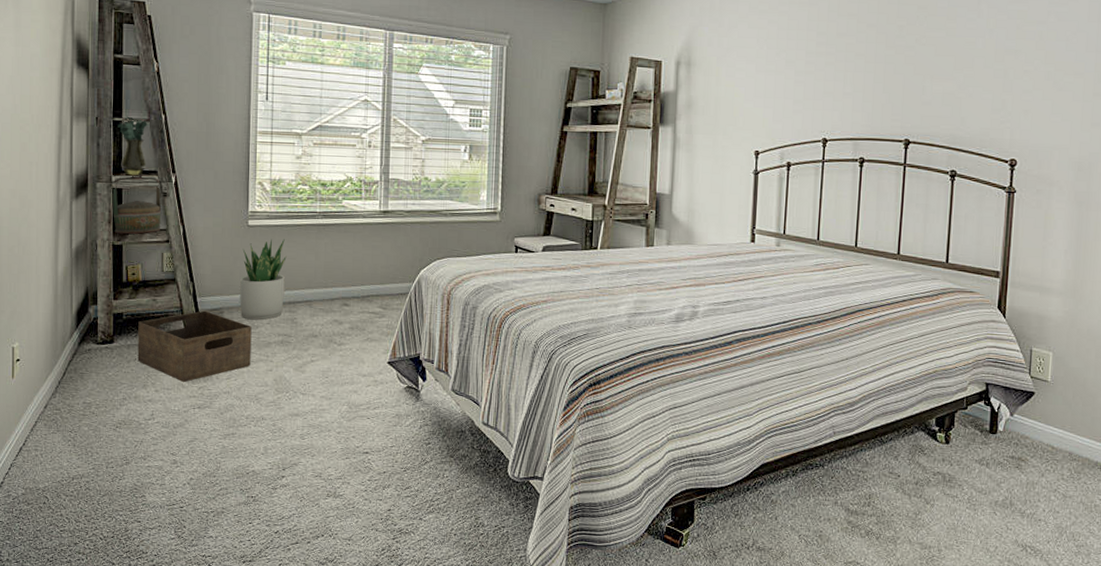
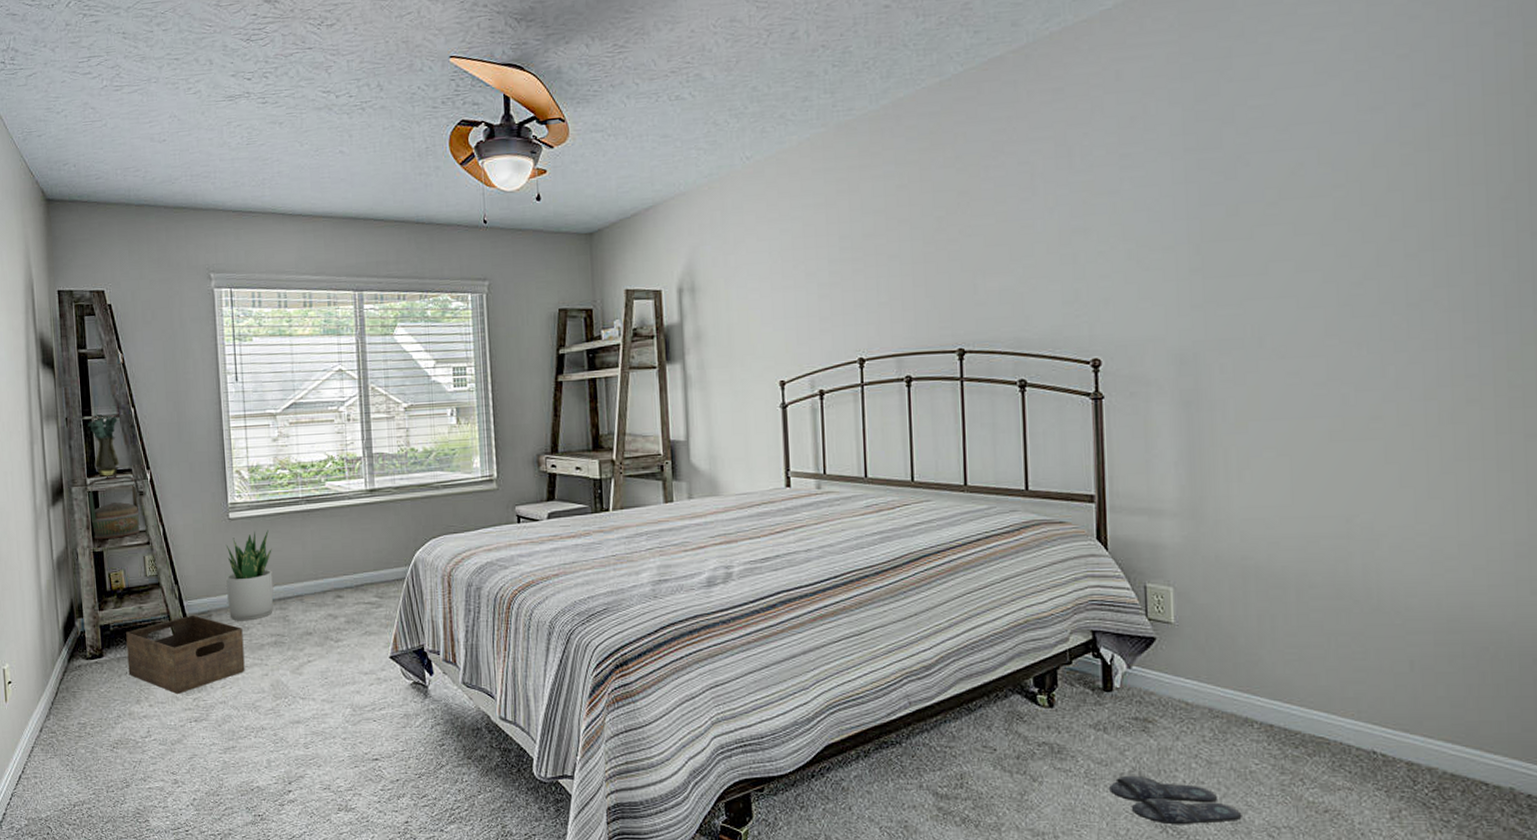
slippers: none [986,503,1085,546] -> present [1109,775,1242,825]

